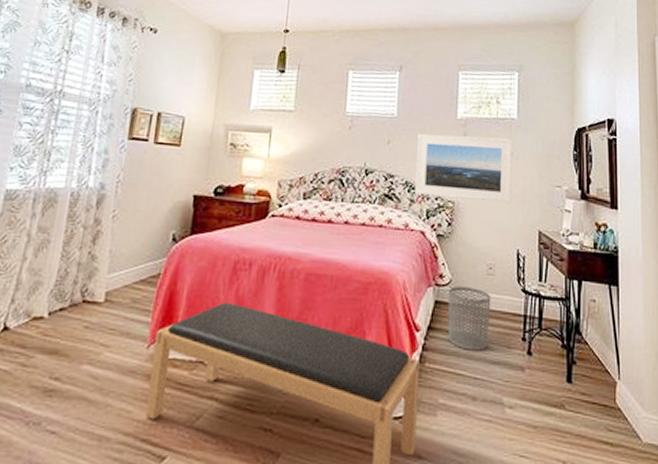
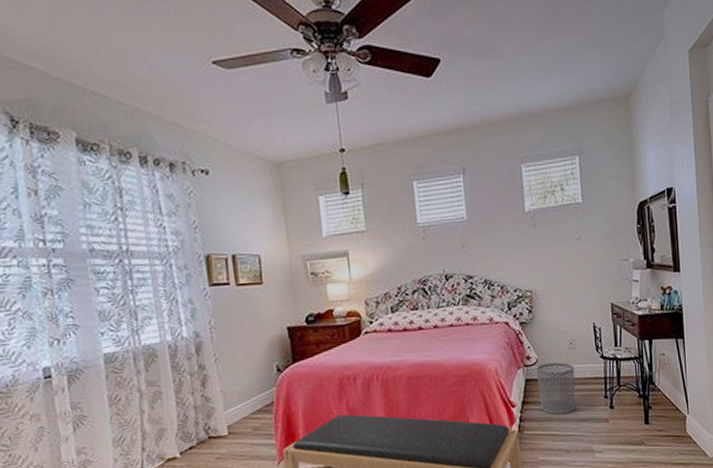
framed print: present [415,133,513,204] -> none [490,223,584,290]

